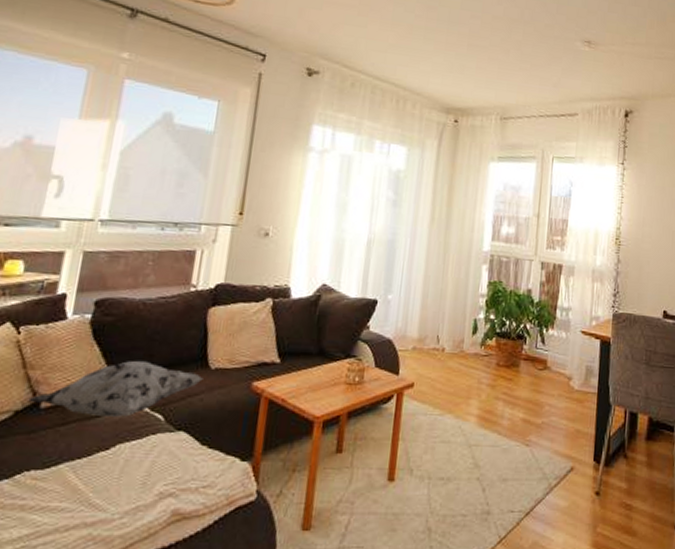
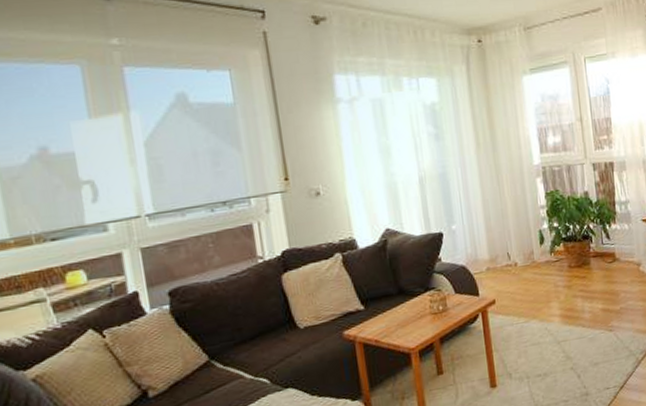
decorative pillow: present [28,360,203,418] -> none [134,335,296,395]

